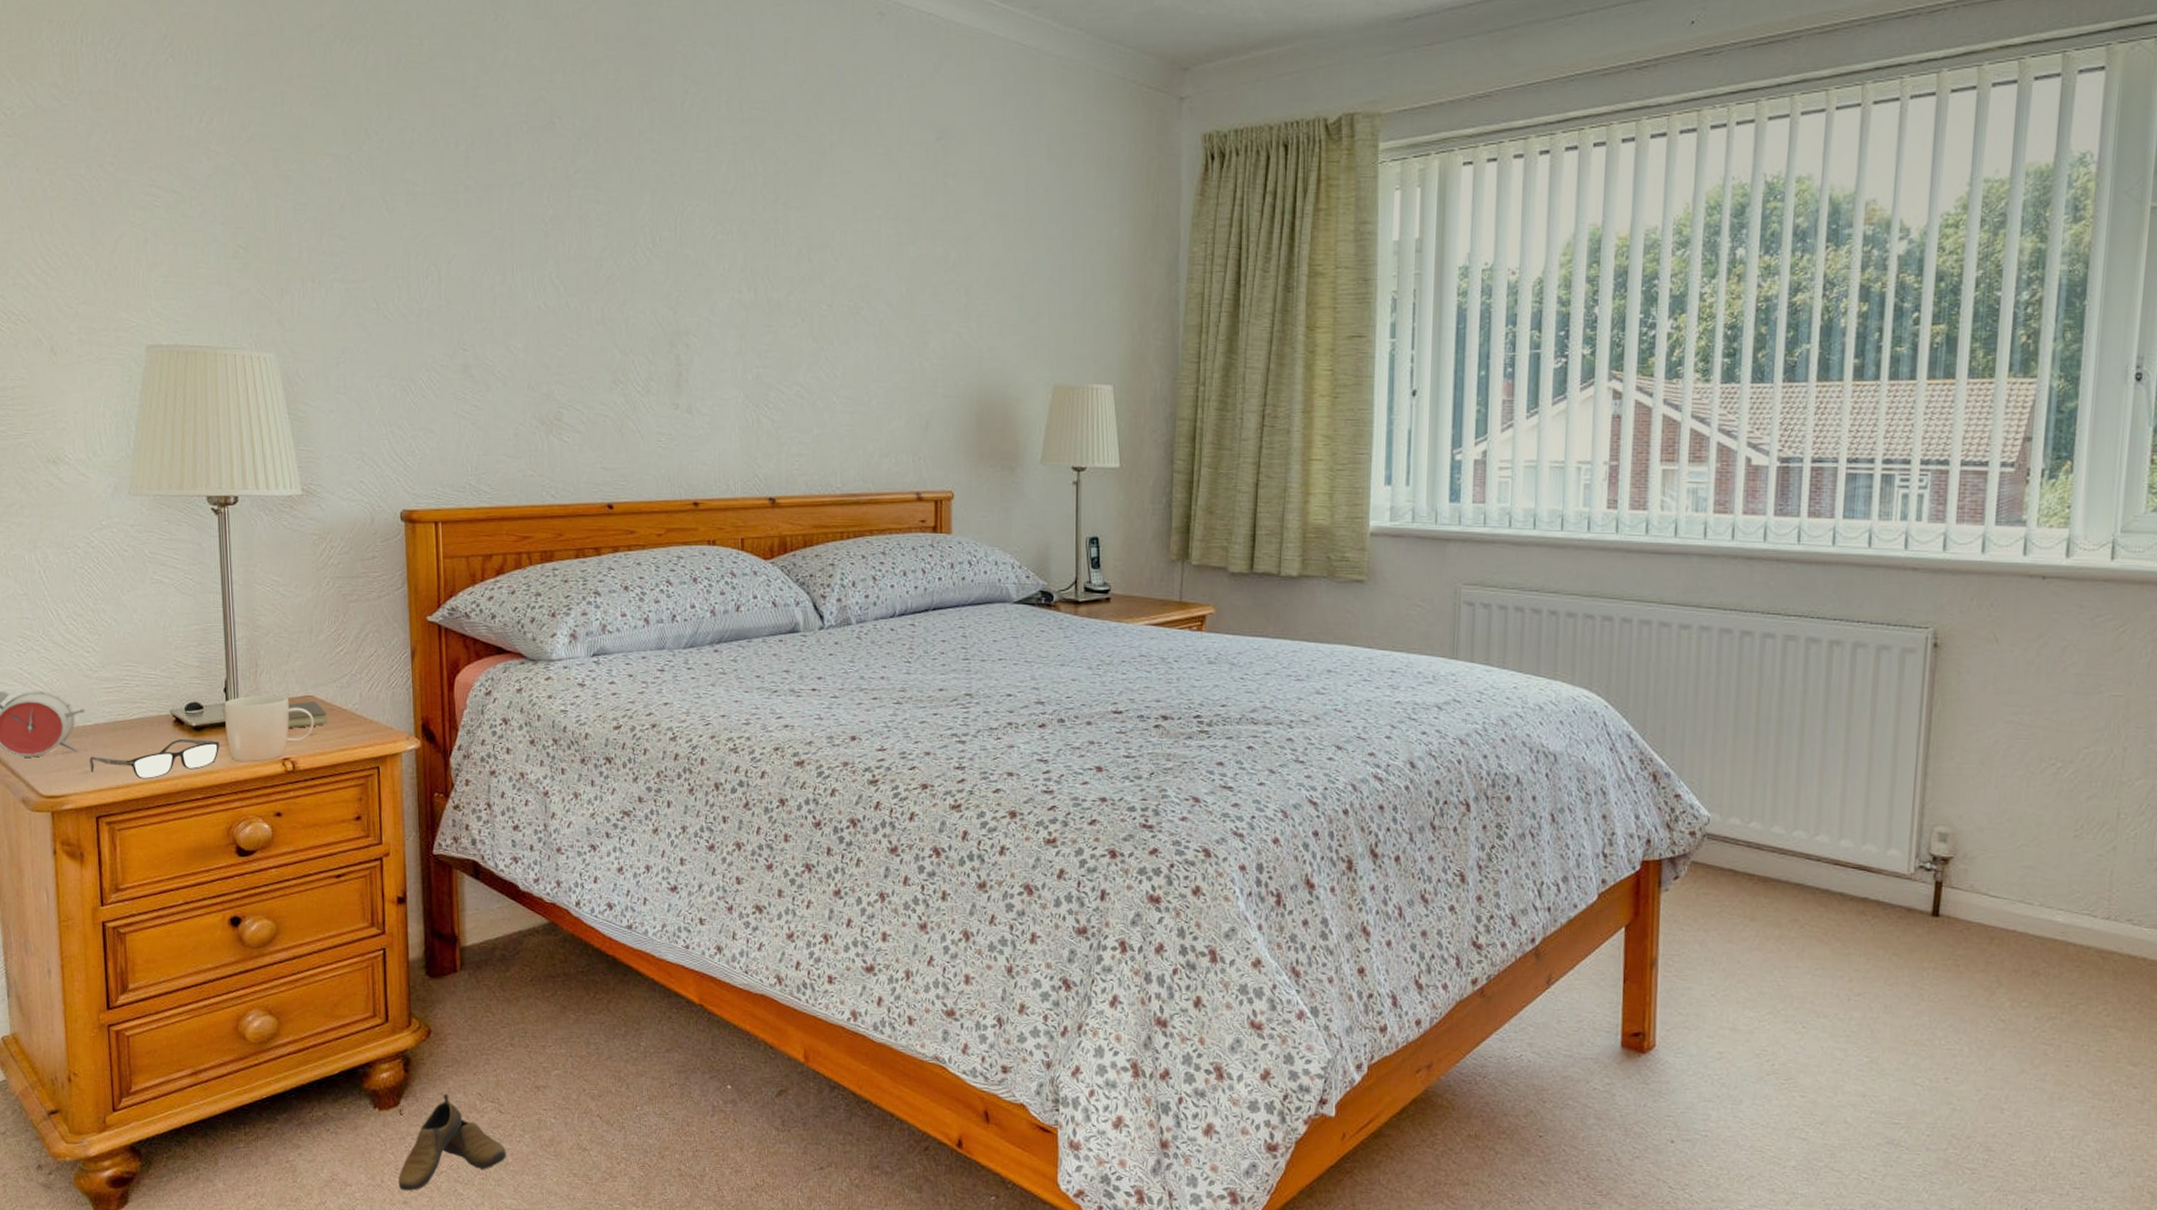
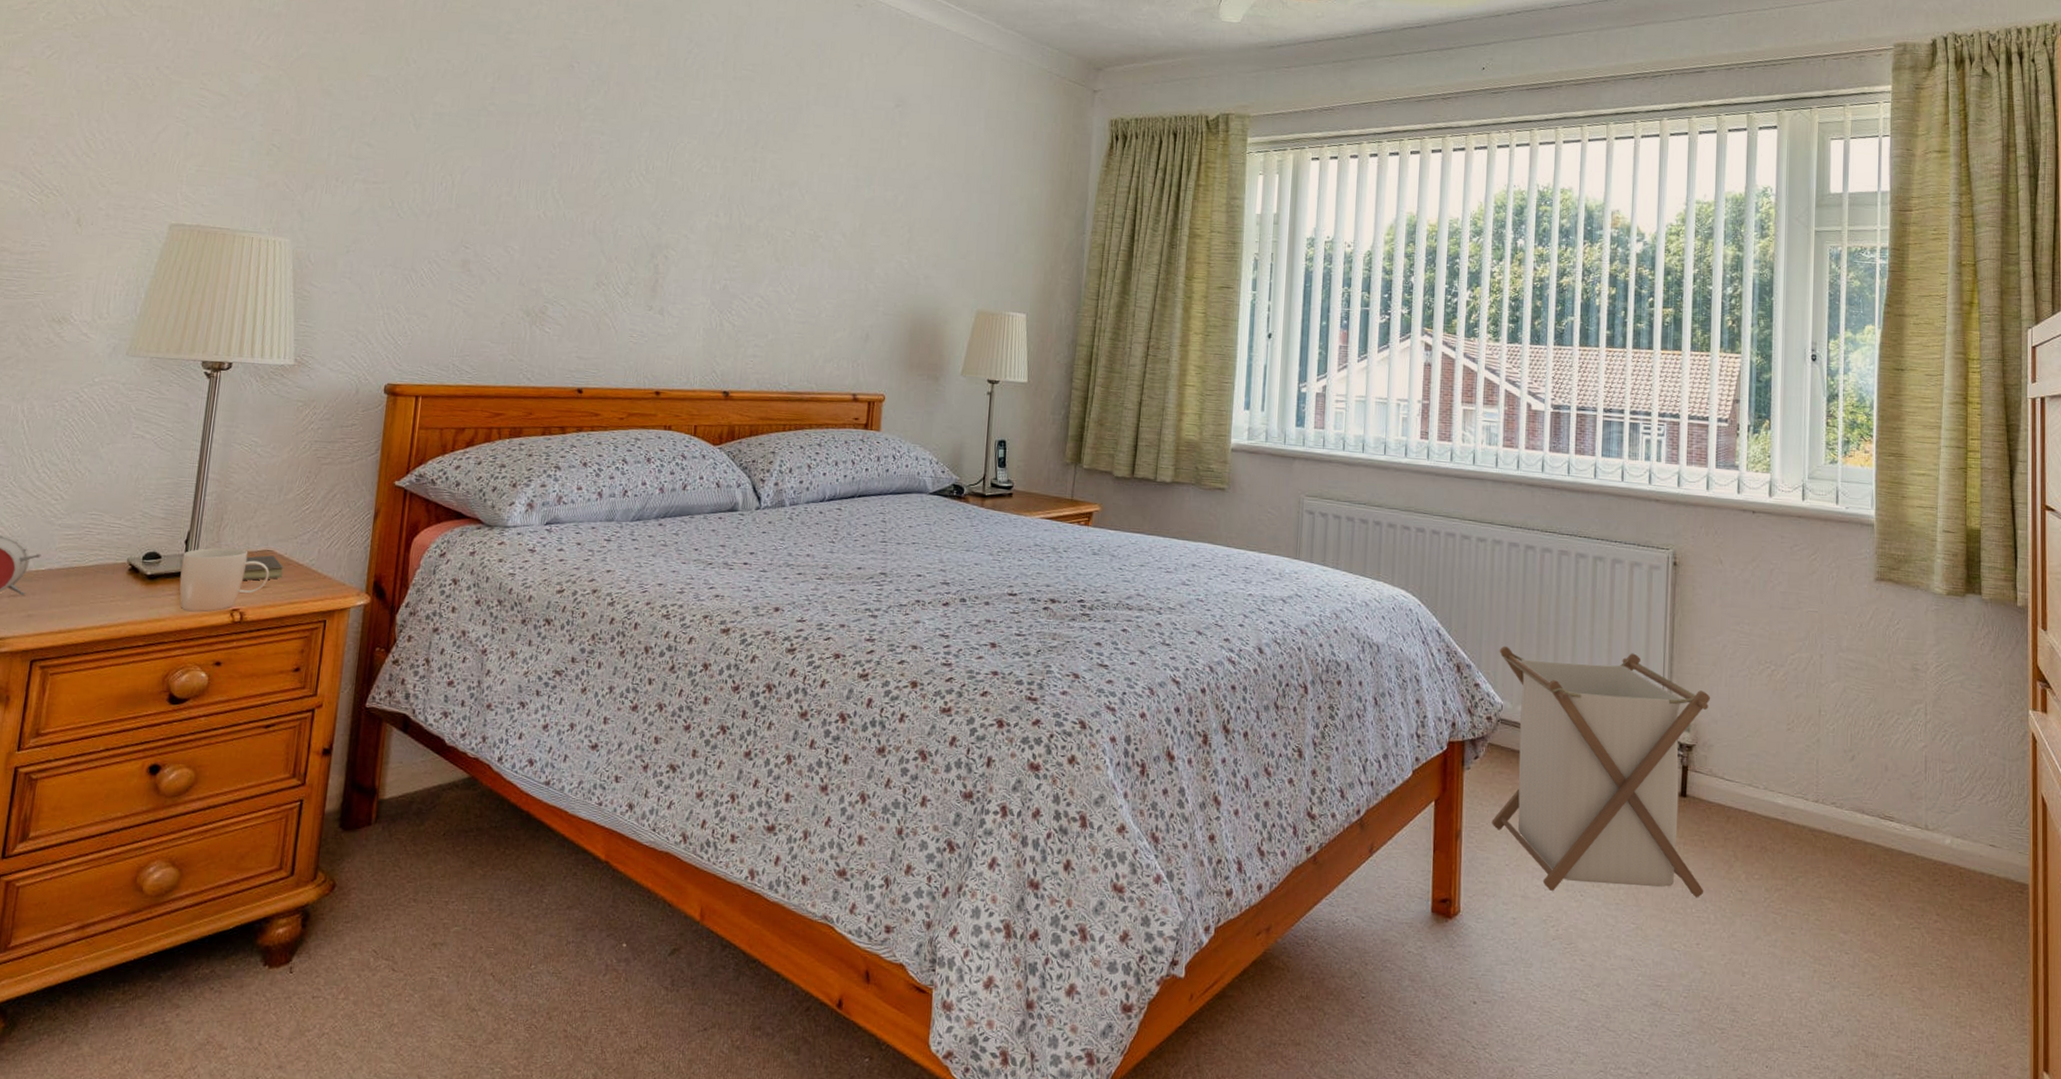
eyeglasses: present [89,738,220,780] -> none [34,586,172,625]
shoe: present [398,1093,506,1191] -> none [276,950,393,1055]
laundry basket: none [1694,749,1976,1029] -> present [1491,645,1711,898]

